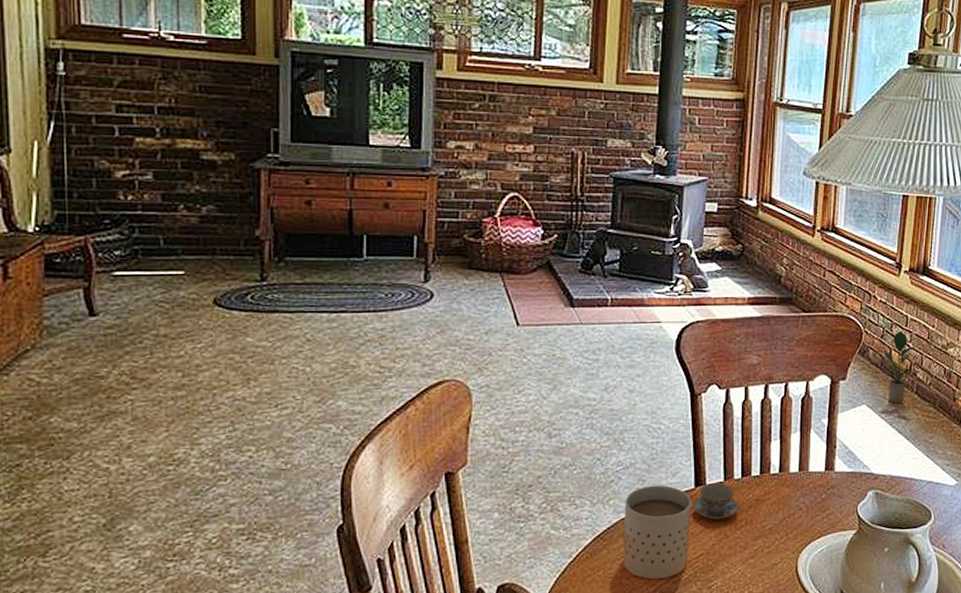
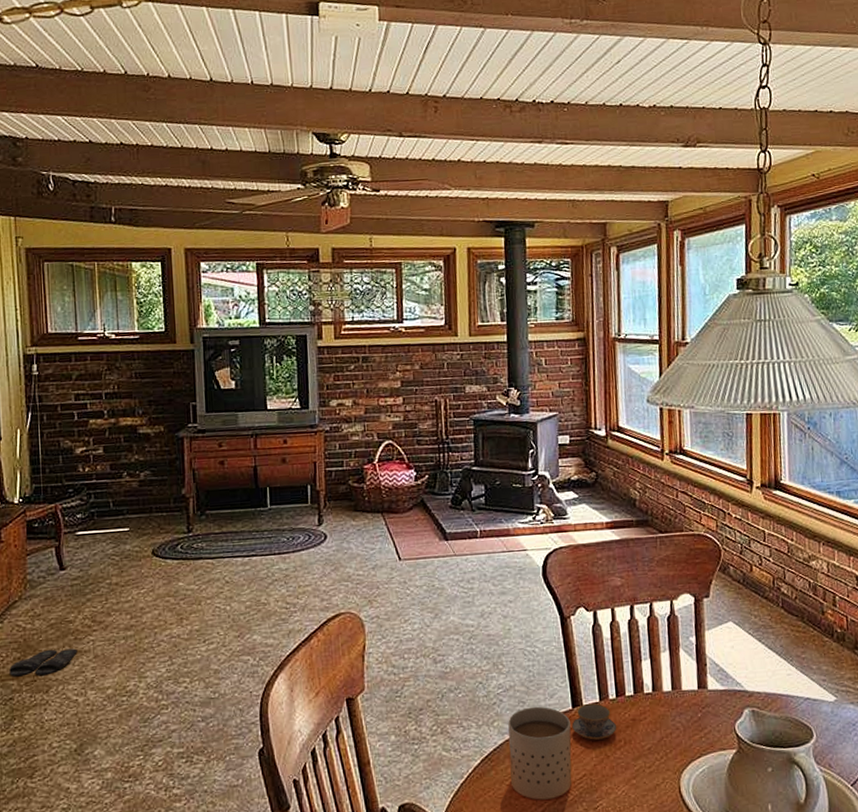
slippers: none [16,408,110,440] -> present [9,648,78,677]
potted plant: present [883,331,915,404] -> none [744,546,778,620]

